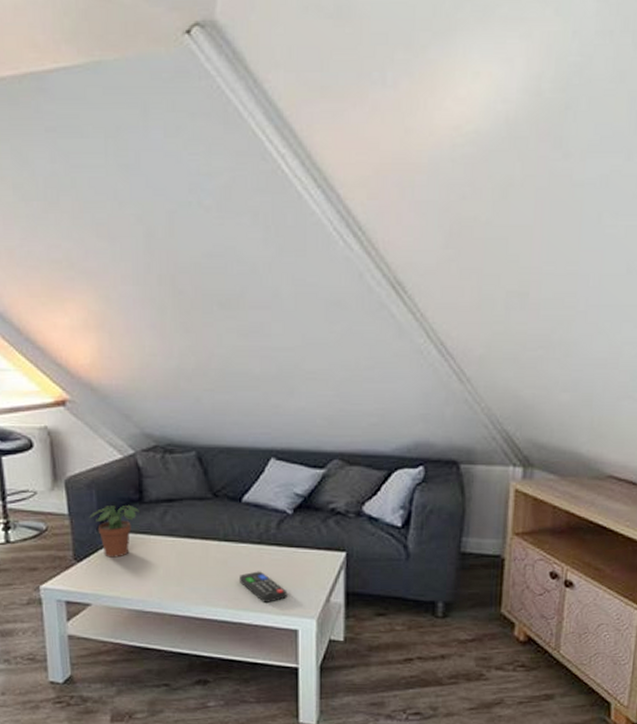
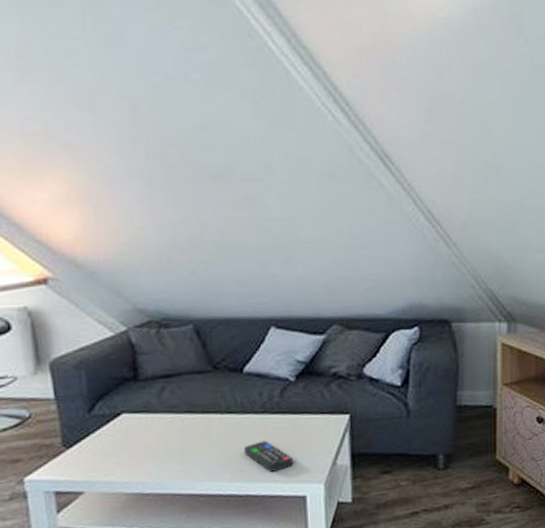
potted plant: present [89,504,139,558] -> none [78,383,134,441]

